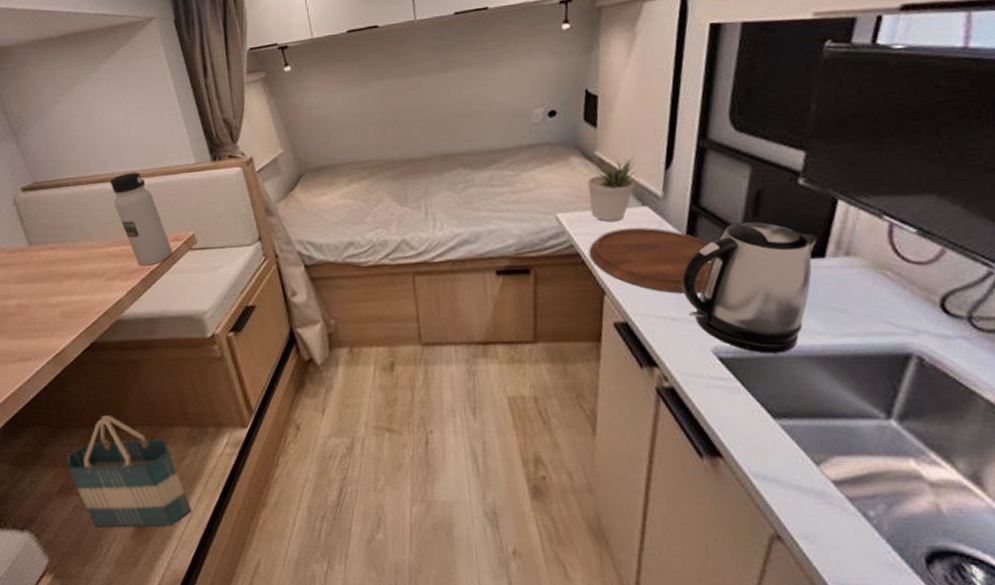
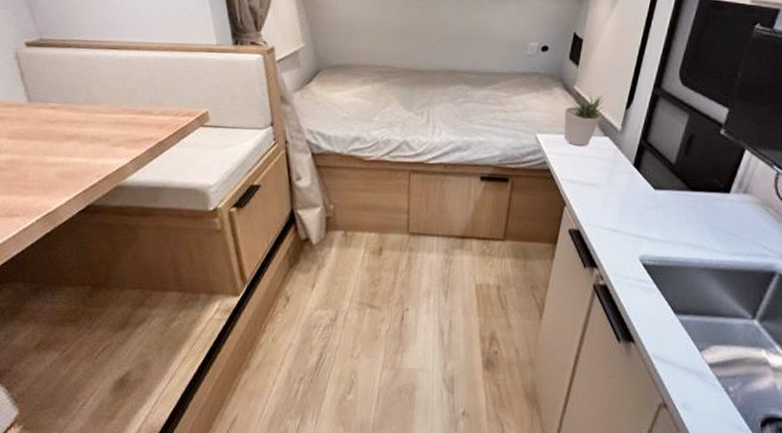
tote bag: present [67,416,191,528] -> none [49,276,175,384]
water bottle: present [110,172,173,266] -> none [125,43,184,137]
cutting board: present [589,227,711,293] -> none [557,153,650,211]
kettle: present [682,221,817,353] -> none [624,158,727,264]

